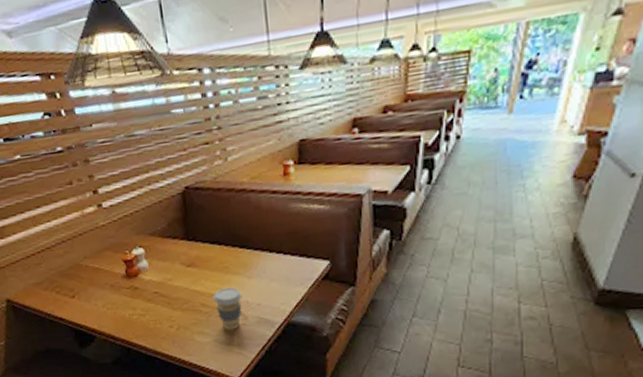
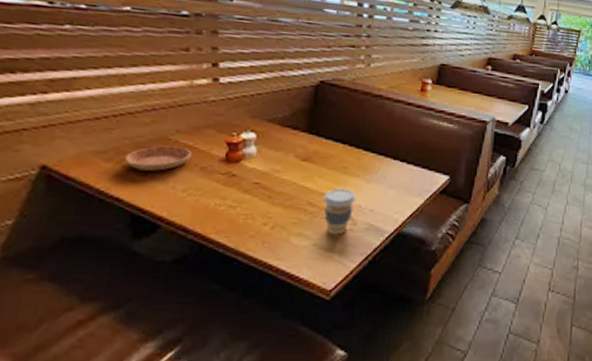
saucer: none [55,270,101,294] -> present [124,145,191,171]

